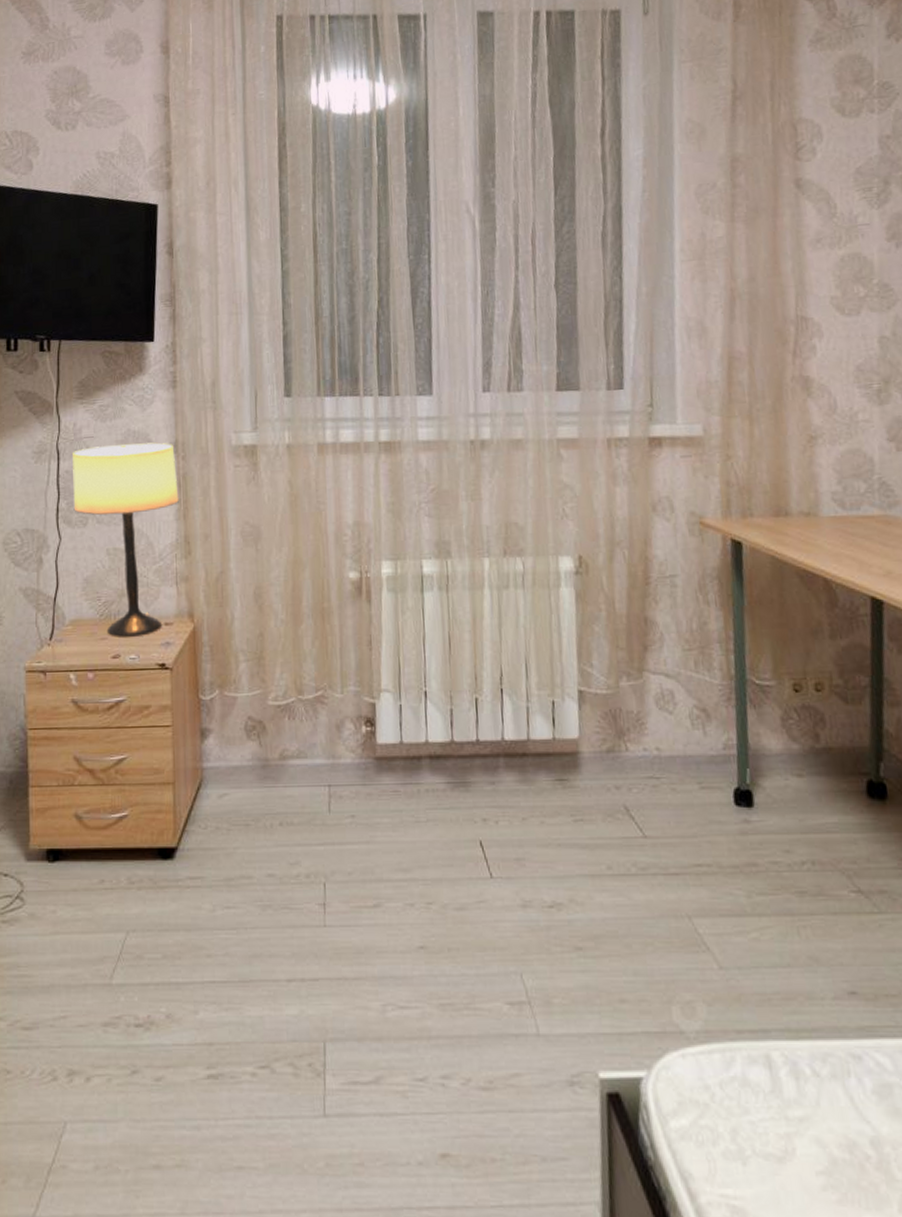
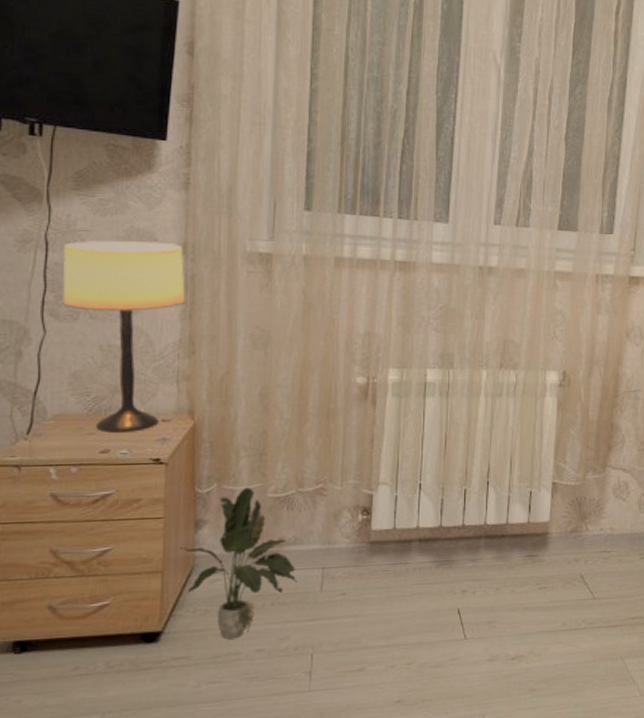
potted plant: none [188,693,304,861] -> present [180,487,297,640]

